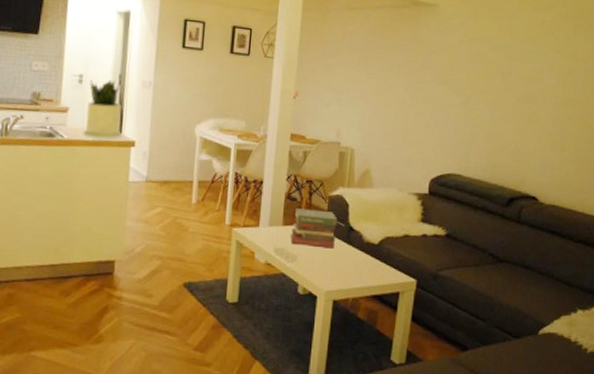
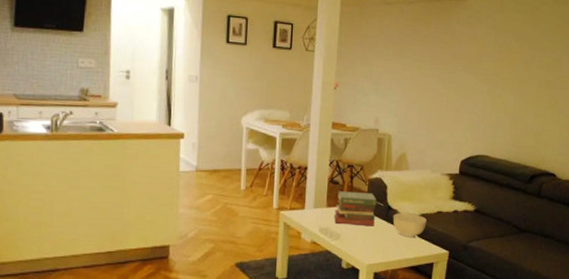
planter: present [81,79,123,140] -> none [131,75,172,133]
bowl: none [354,234,392,263] -> present [392,212,427,238]

